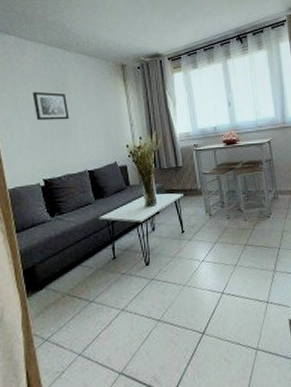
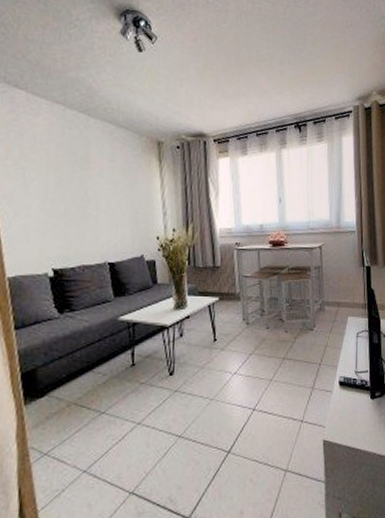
wall art: present [32,92,69,121] -> none [44,162,90,201]

